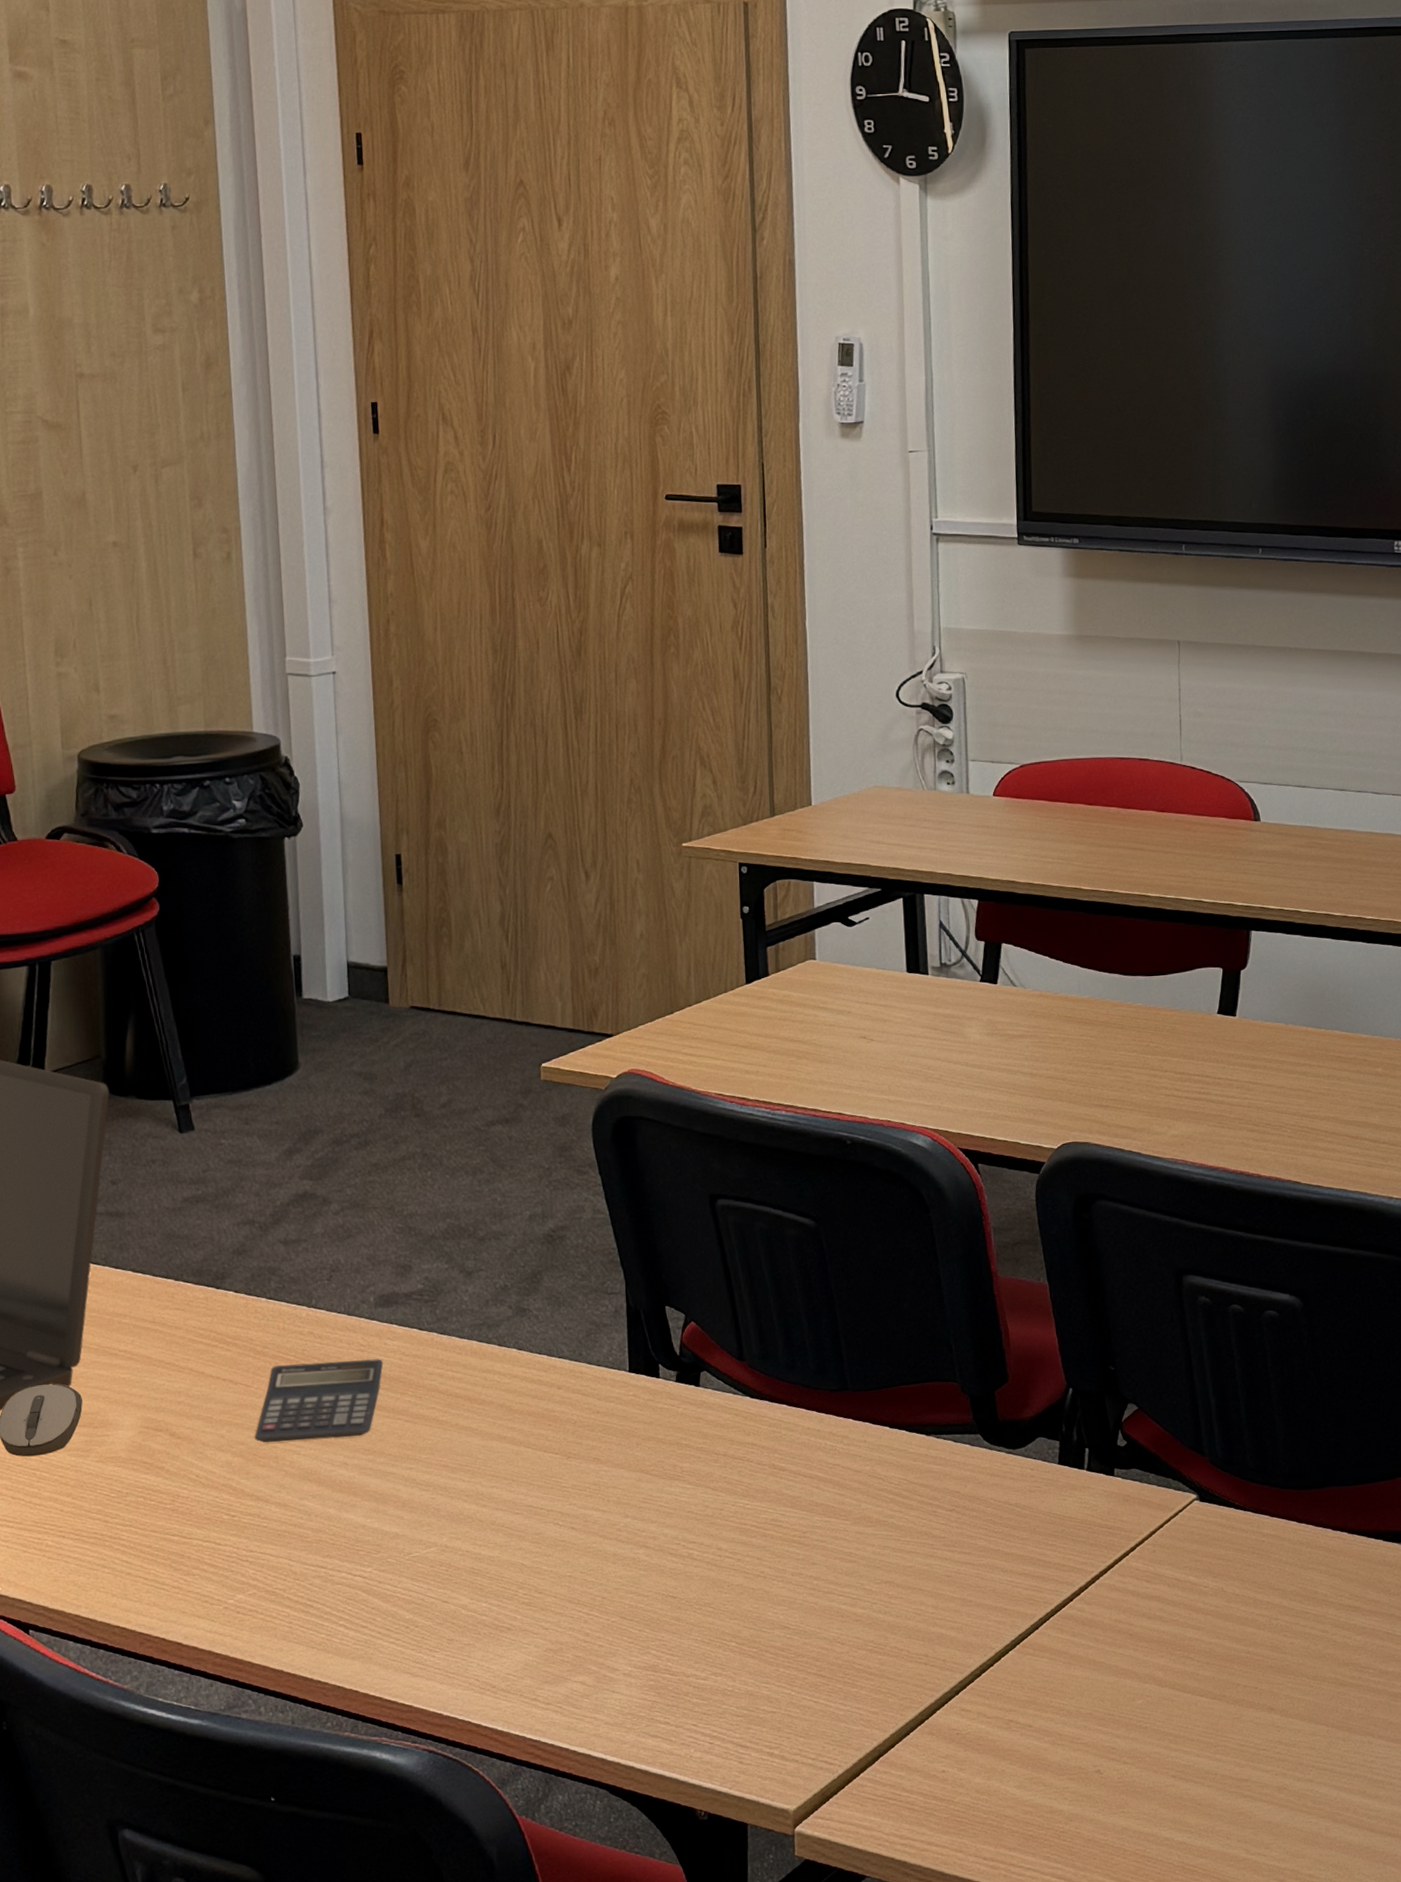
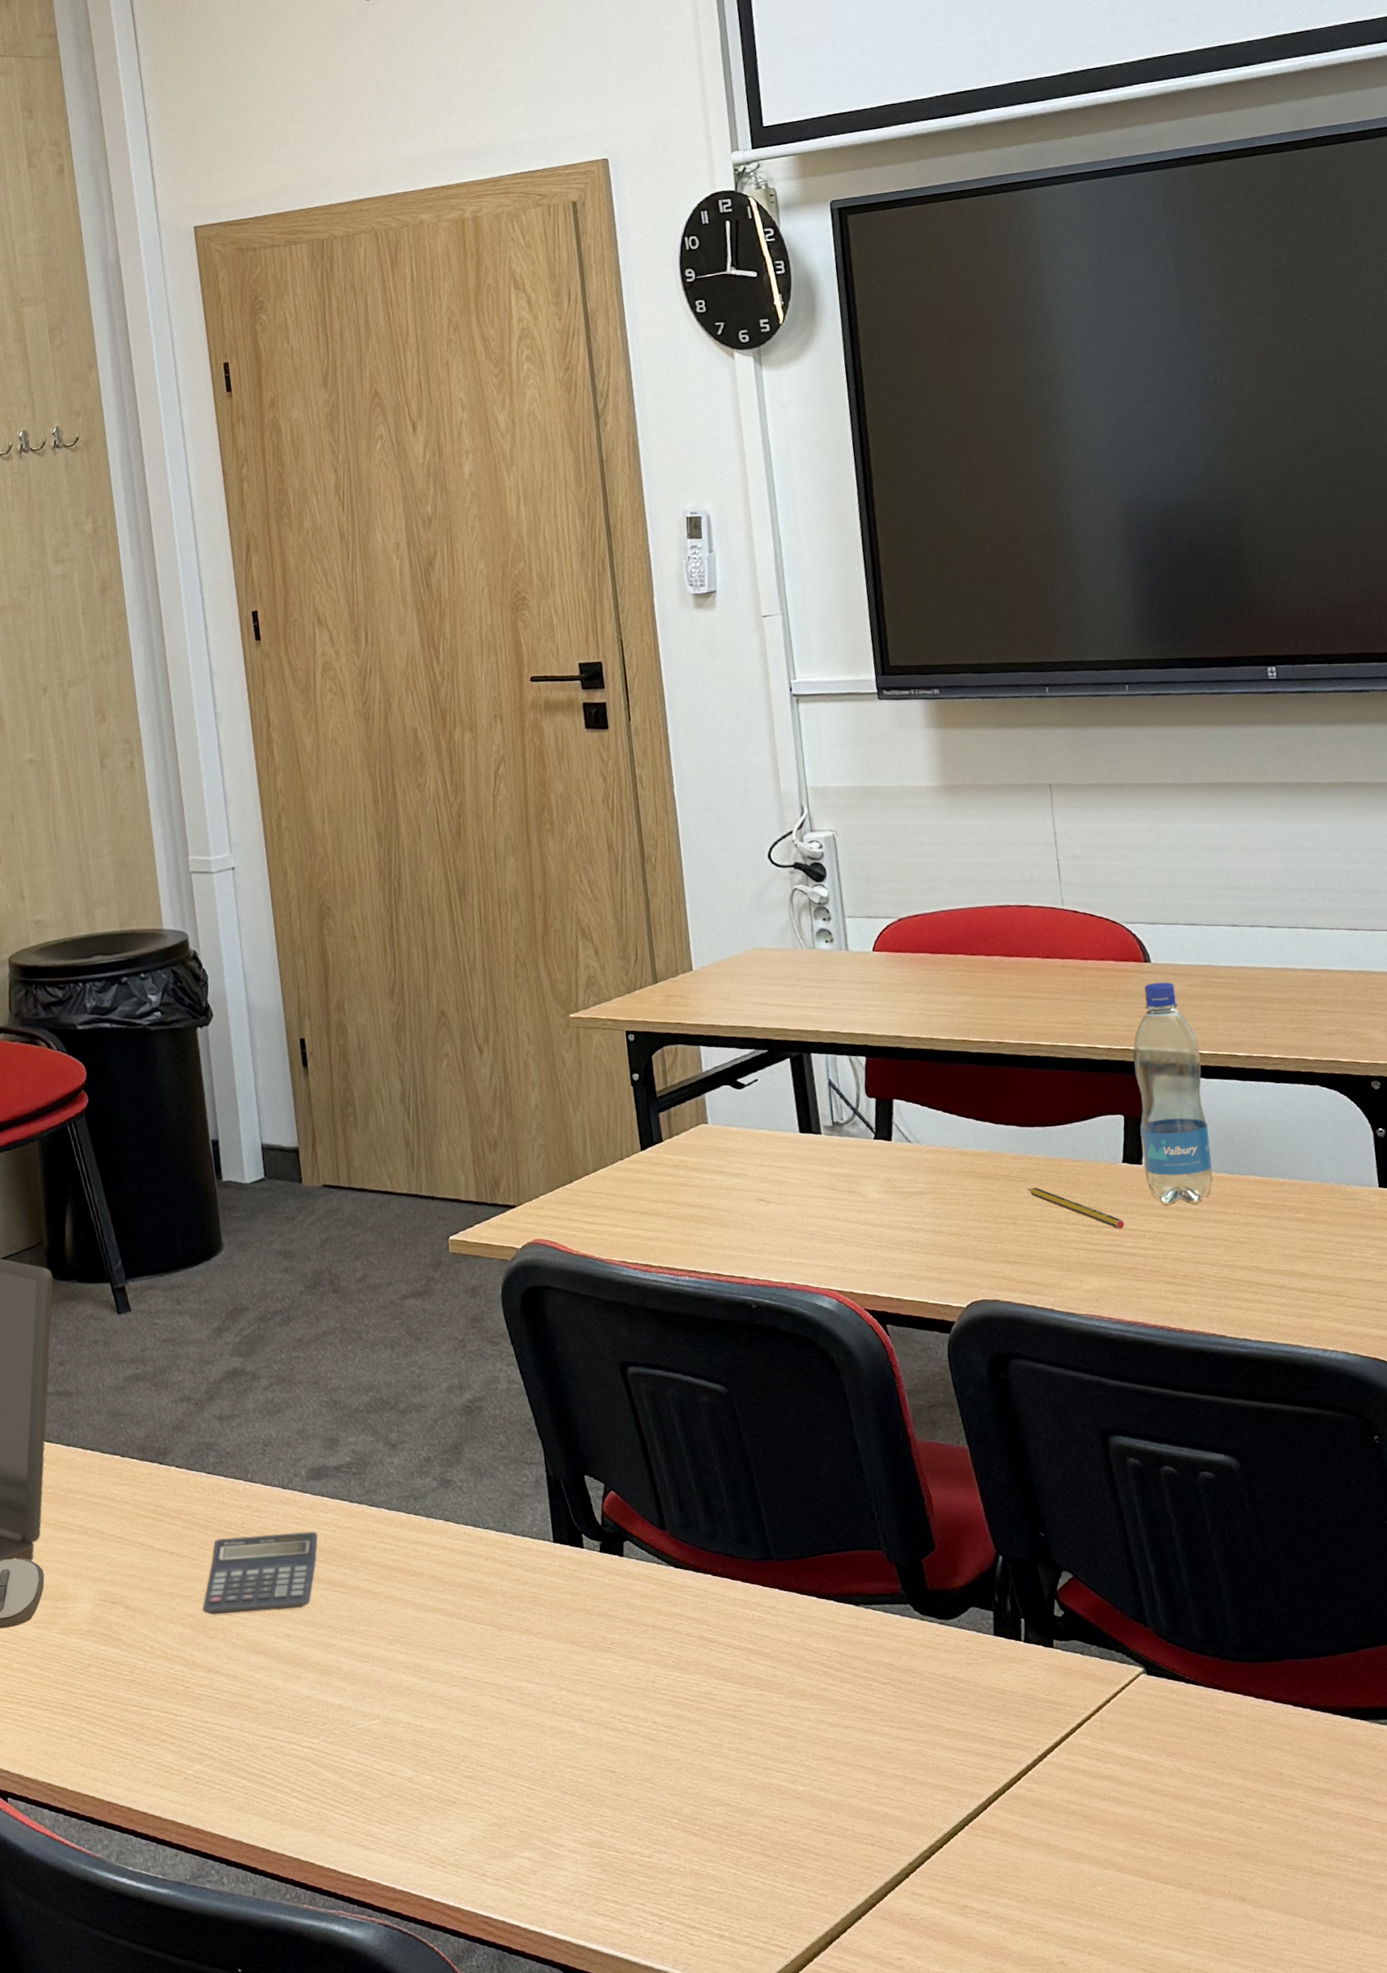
pencil: none [1124,1034,1215,1077] -> present [1026,1187,1125,1228]
bottle: none [1236,841,1302,1057] -> present [1132,982,1213,1206]

